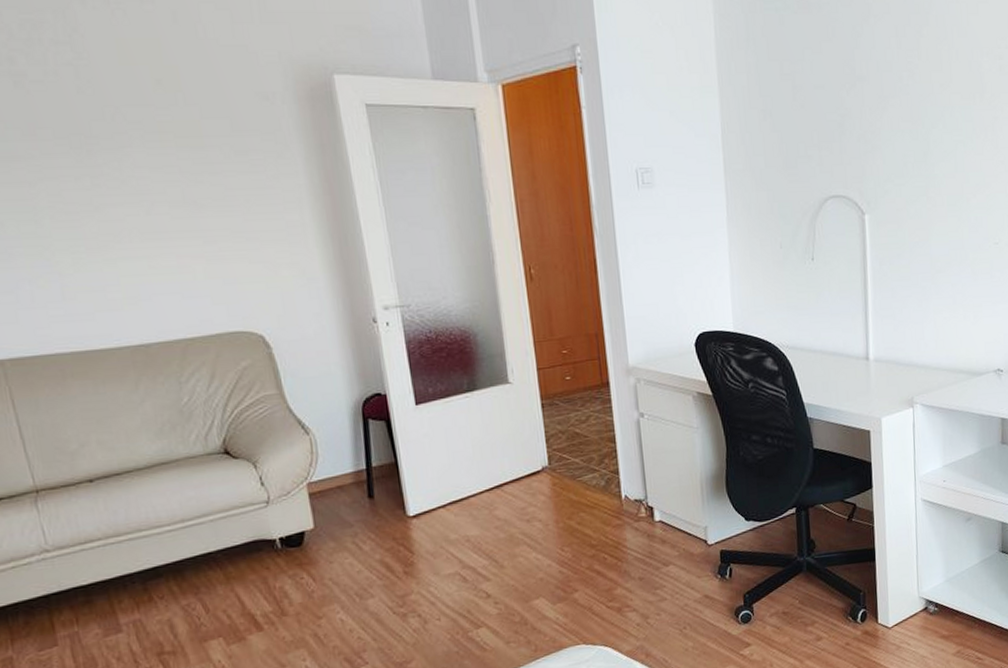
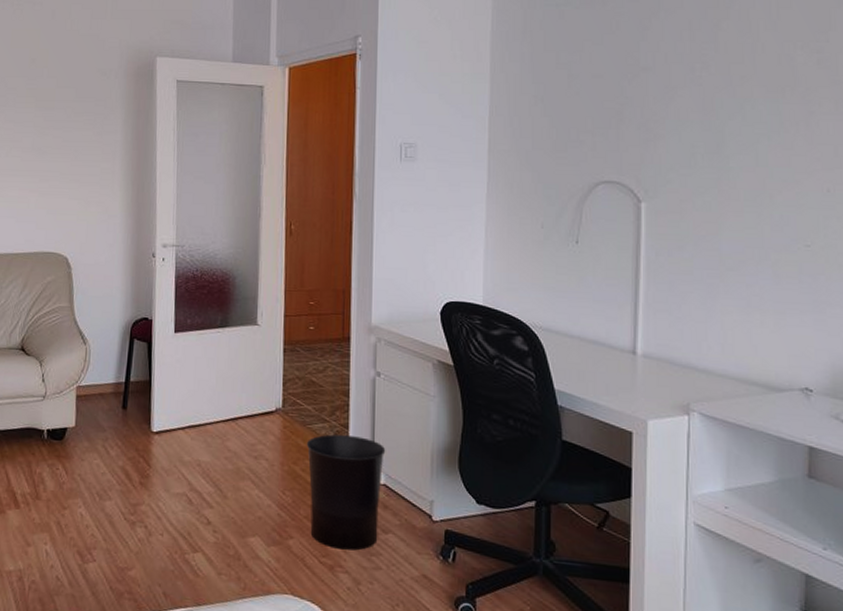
waste bin: none [578,479,660,591] -> present [306,434,386,550]

